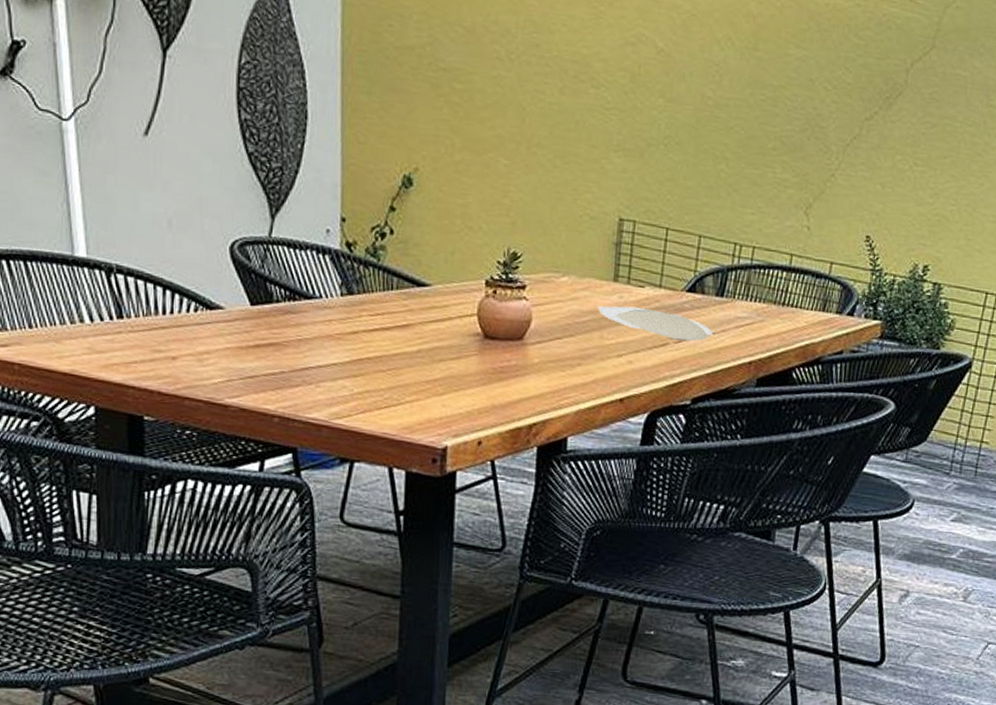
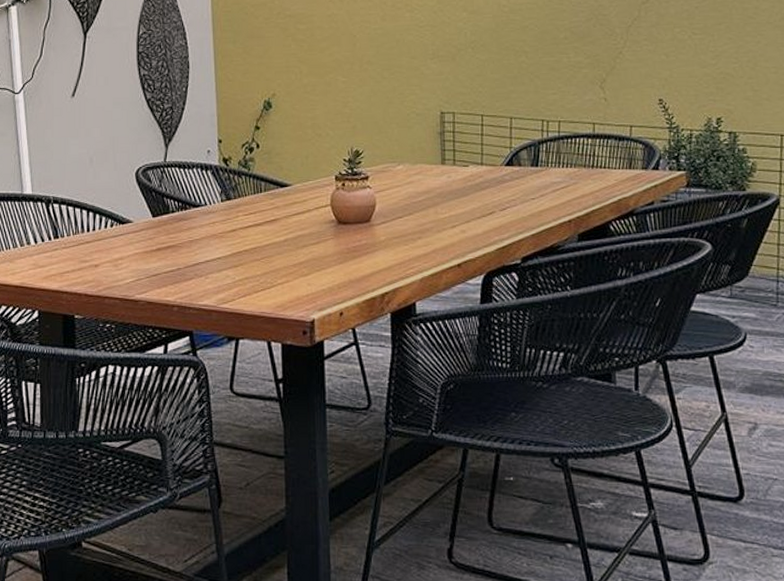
plate: present [597,306,713,342] -> none [430,184,533,208]

